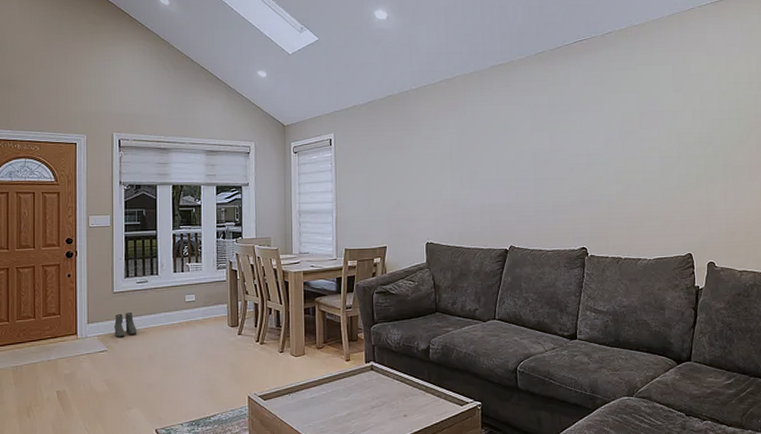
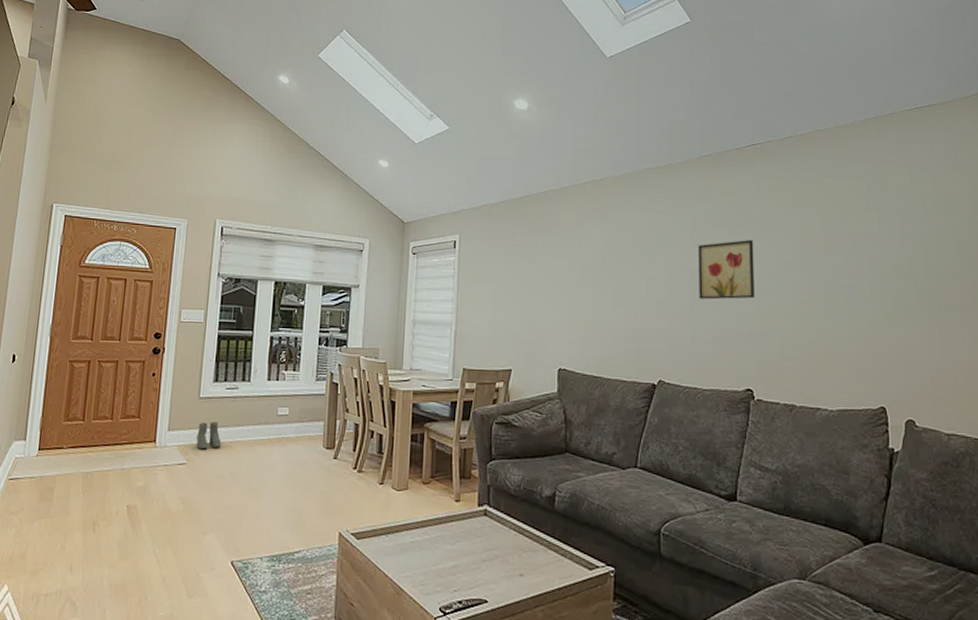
wall art: none [538,123,585,176] -> present [699,240,754,300]

